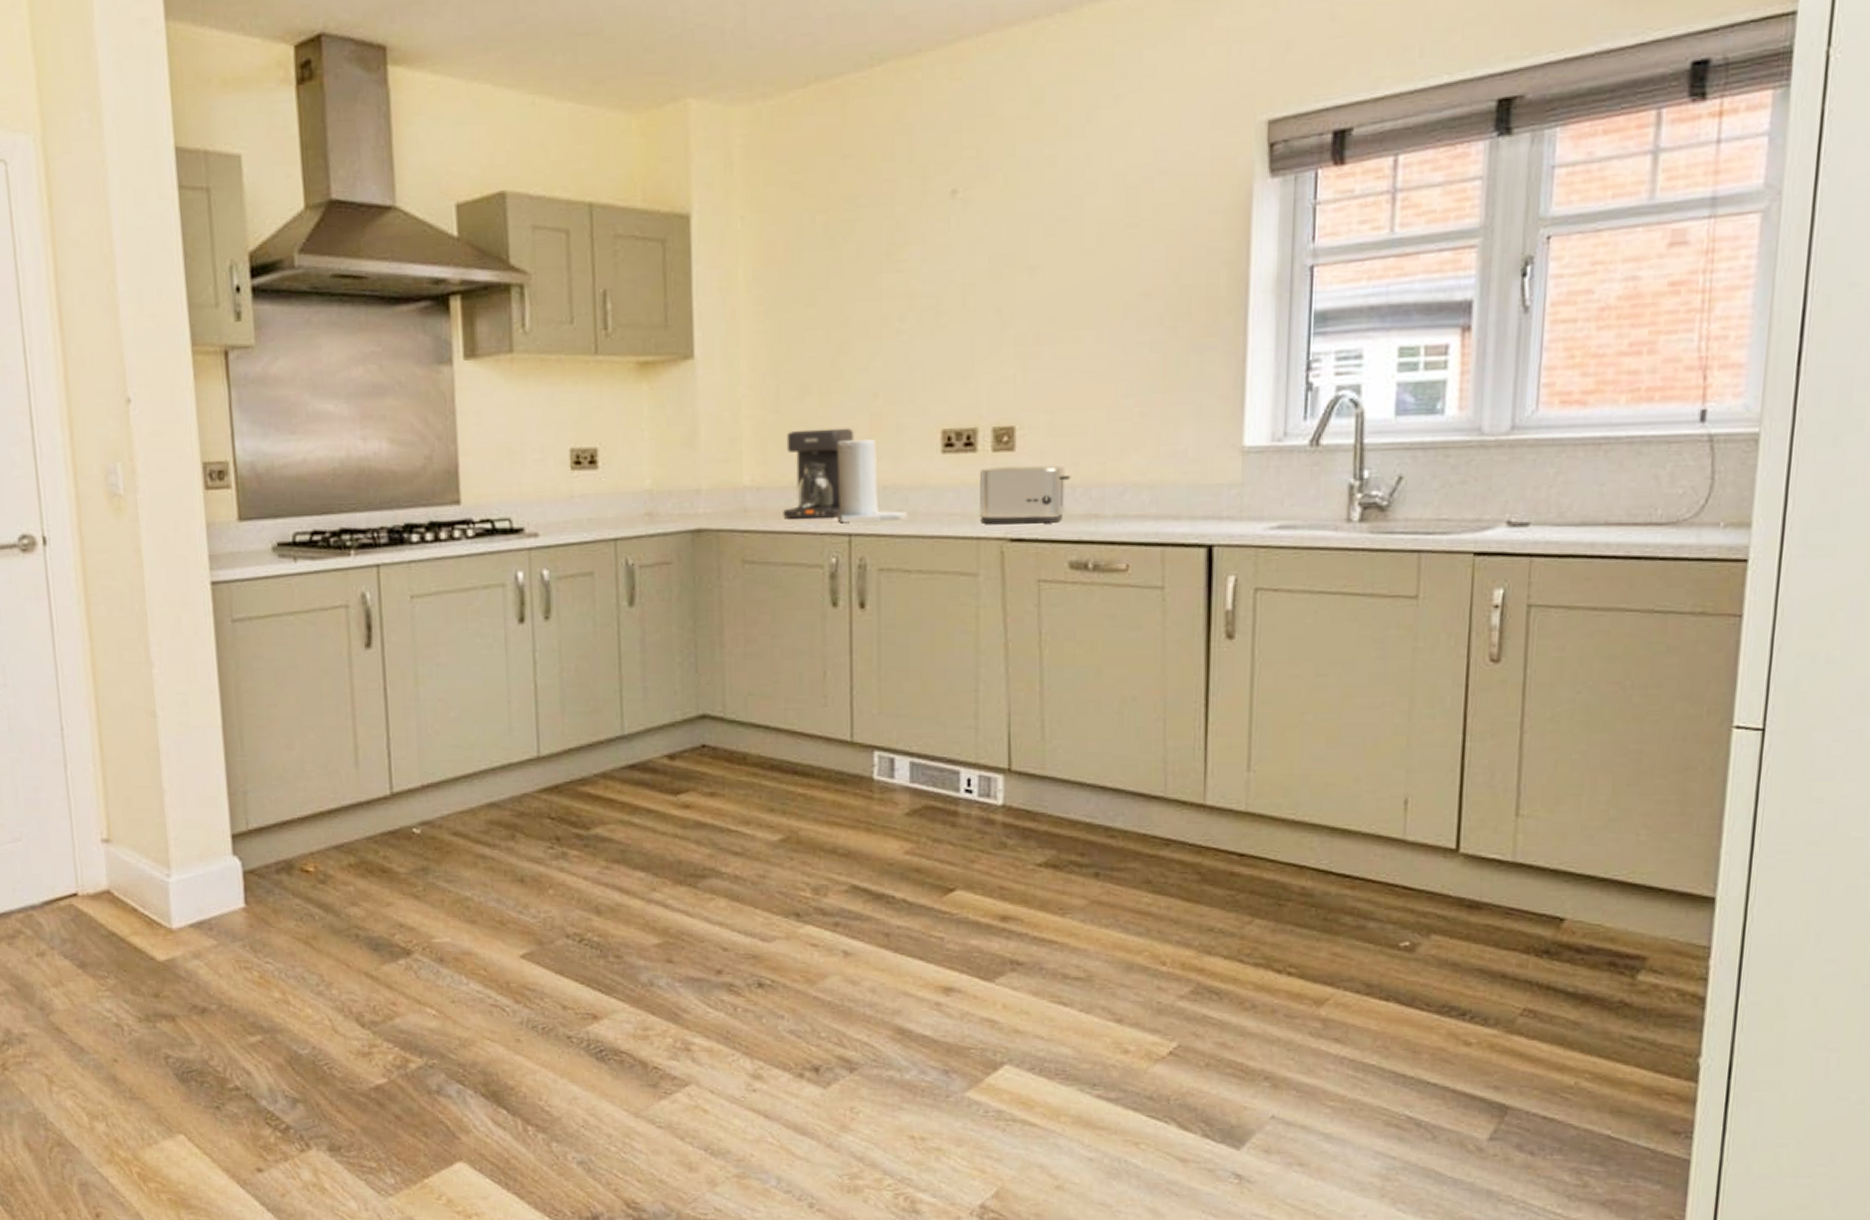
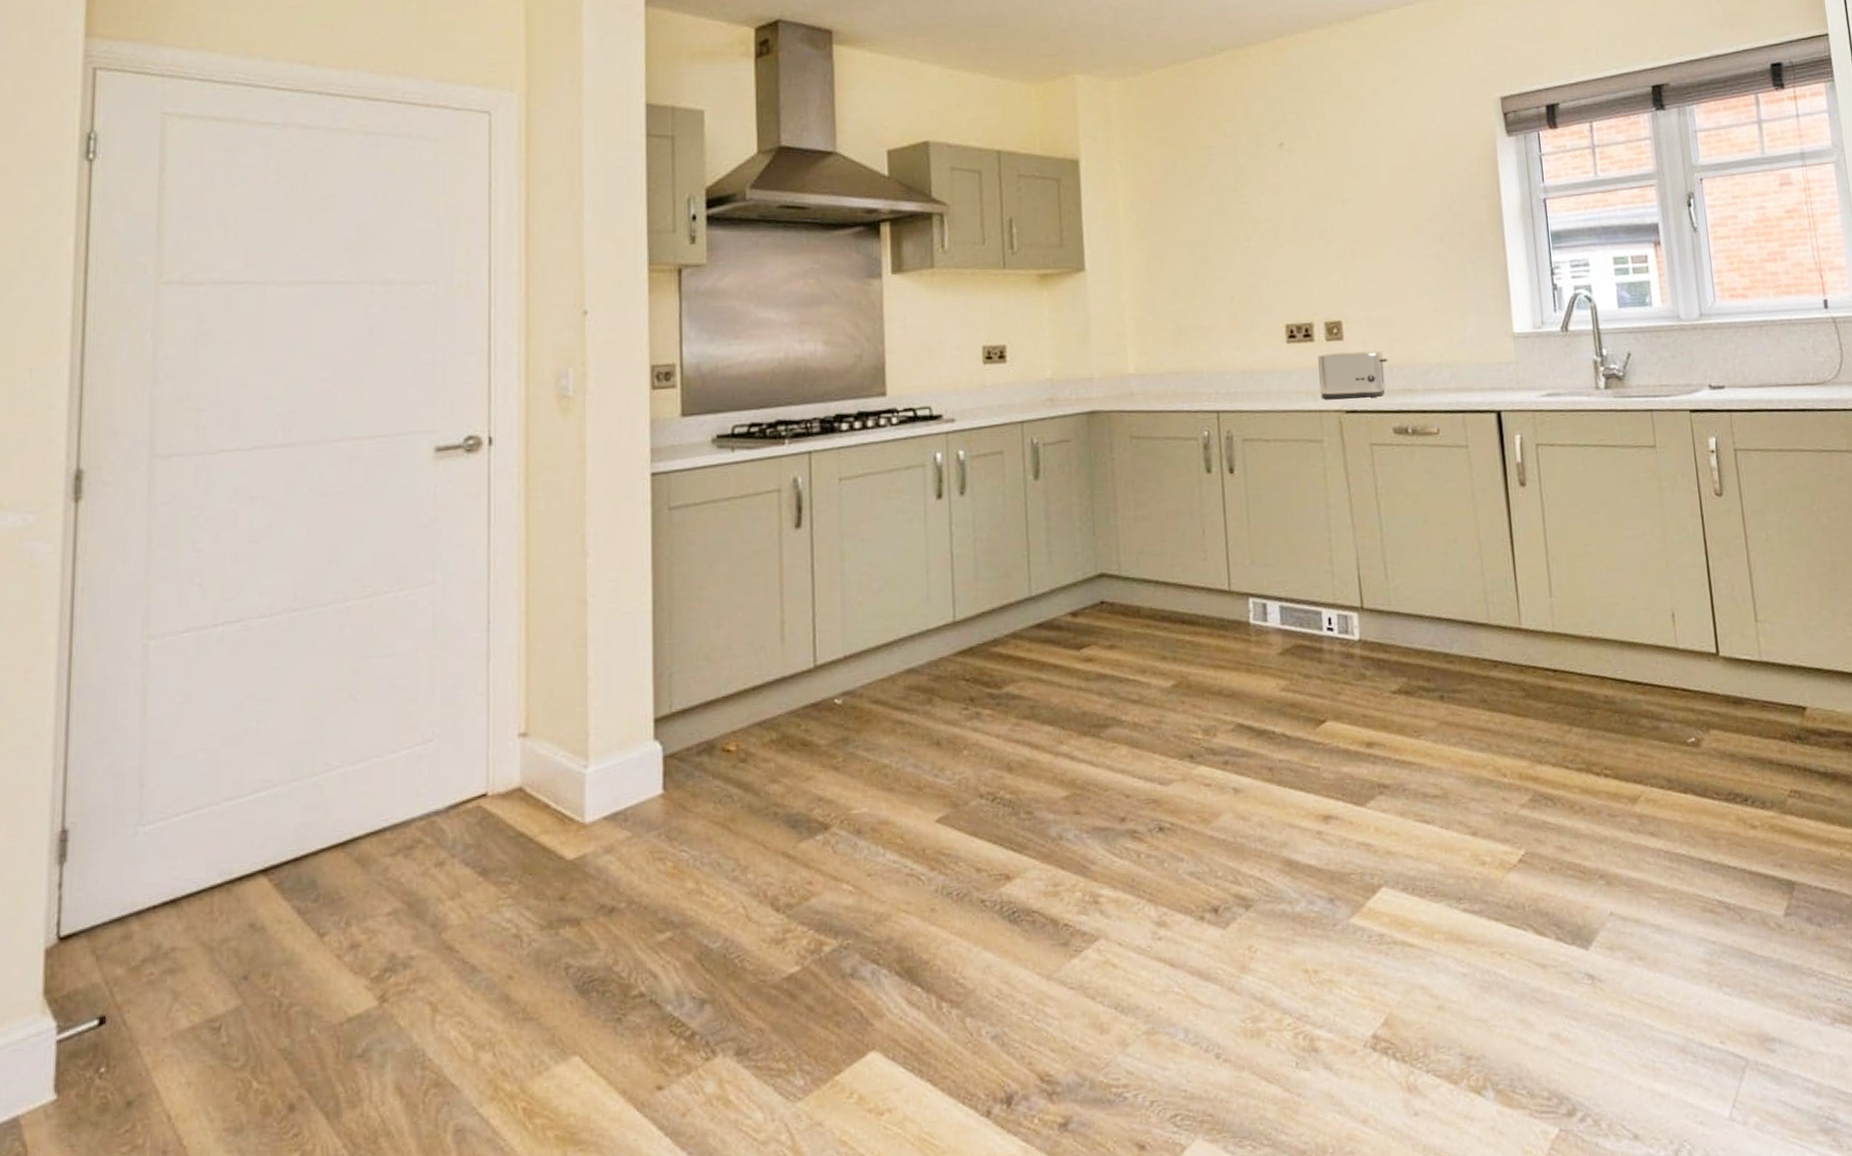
coffee maker: present [783,428,854,519] -> none [1162,324,1217,400]
paper towel: present [837,440,909,524] -> none [1204,333,1264,402]

